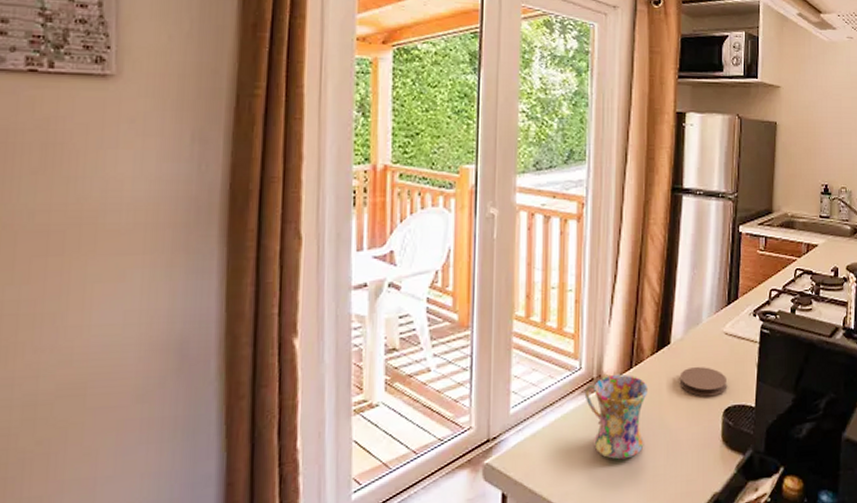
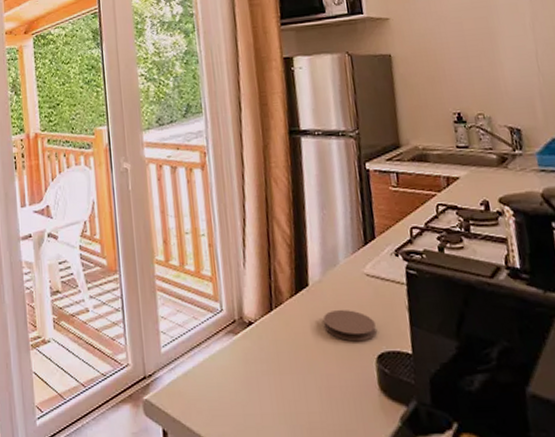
mug: present [584,374,649,460] -> none [228,316,295,404]

